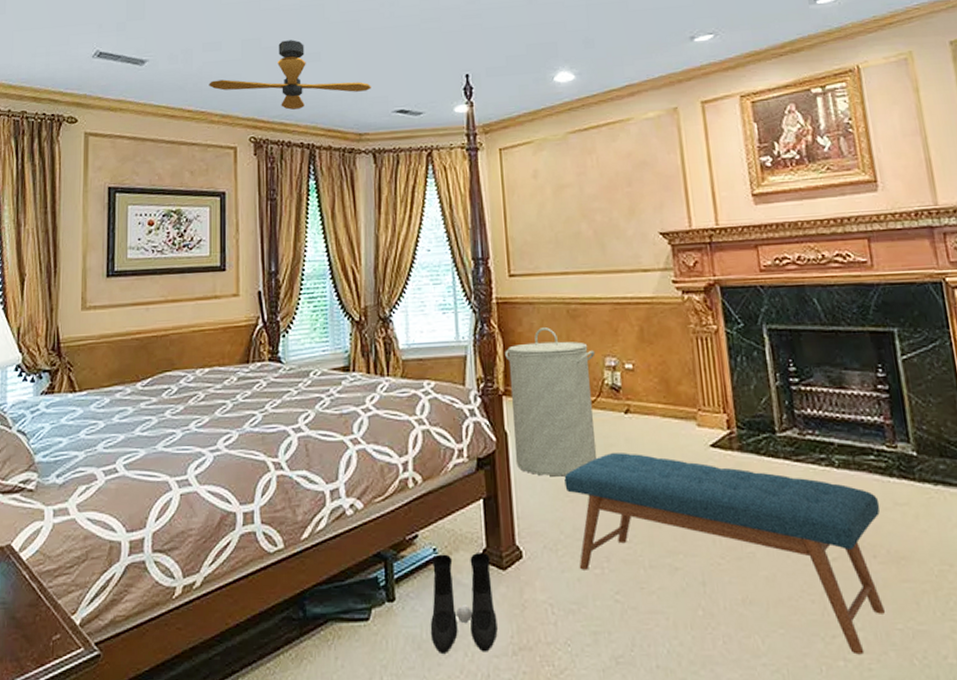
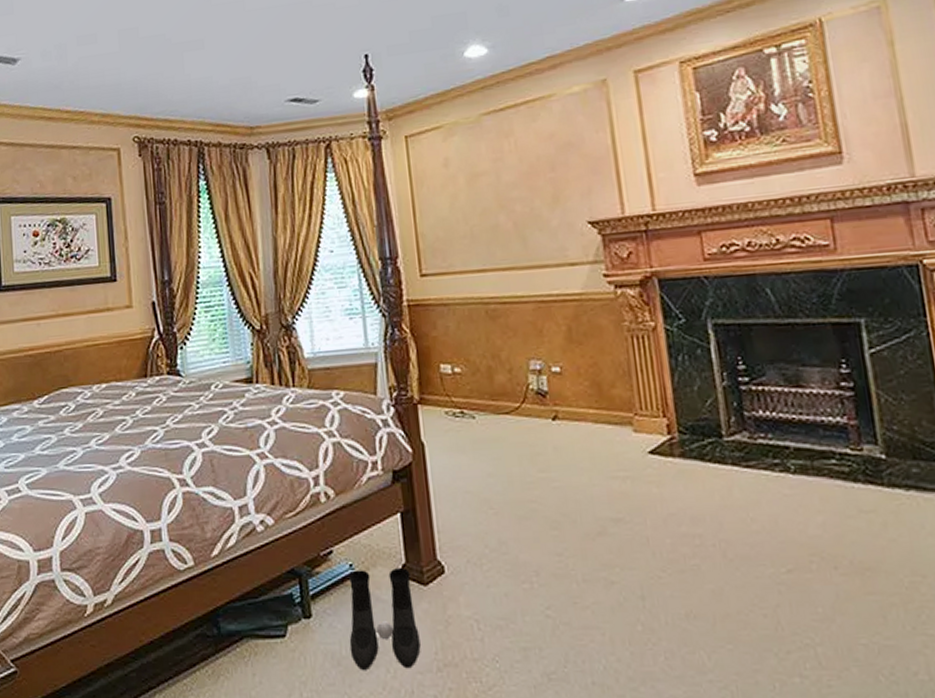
ceiling fan: present [209,40,371,110] -> none [86,27,261,105]
laundry hamper: present [505,327,598,476] -> none [419,330,523,488]
bench: present [564,453,886,655] -> none [487,462,848,671]

